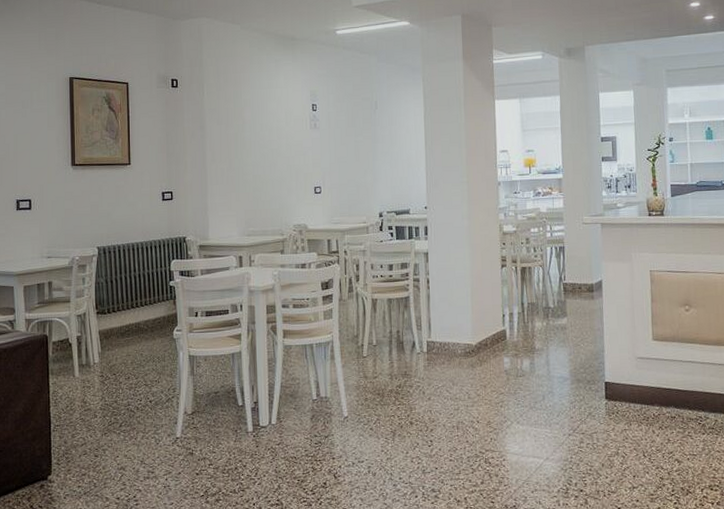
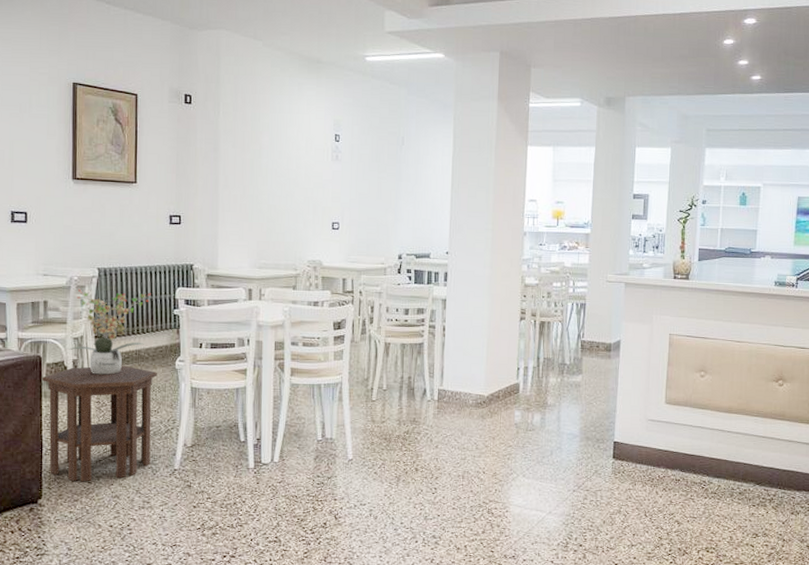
side table: none [48,338,156,456] -> present [41,365,157,482]
potted plant: none [73,267,148,349] -> present [69,288,151,375]

